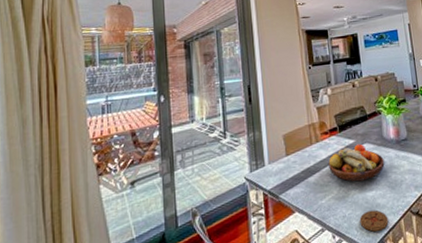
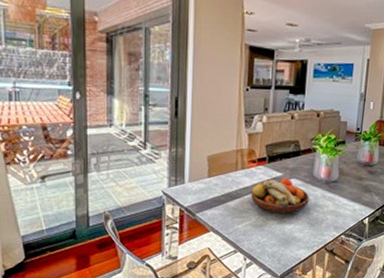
coaster: present [359,210,389,232] -> none [273,241,302,261]

